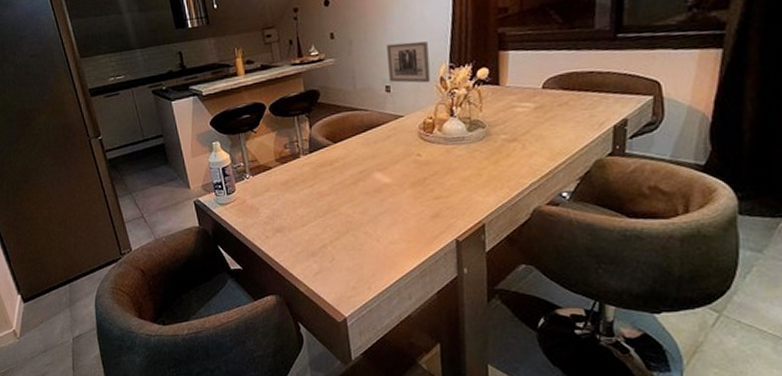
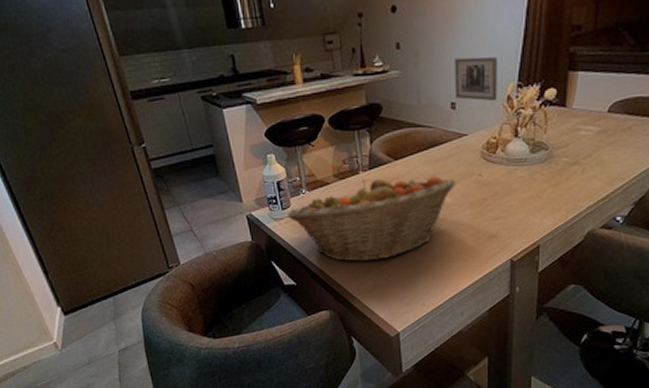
fruit basket: none [232,157,396,245] -> present [287,176,456,262]

